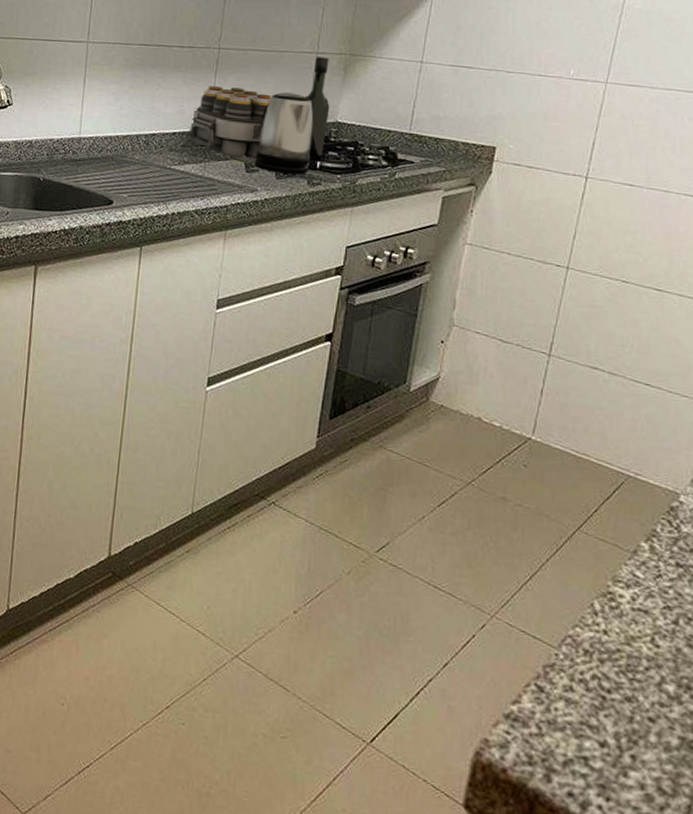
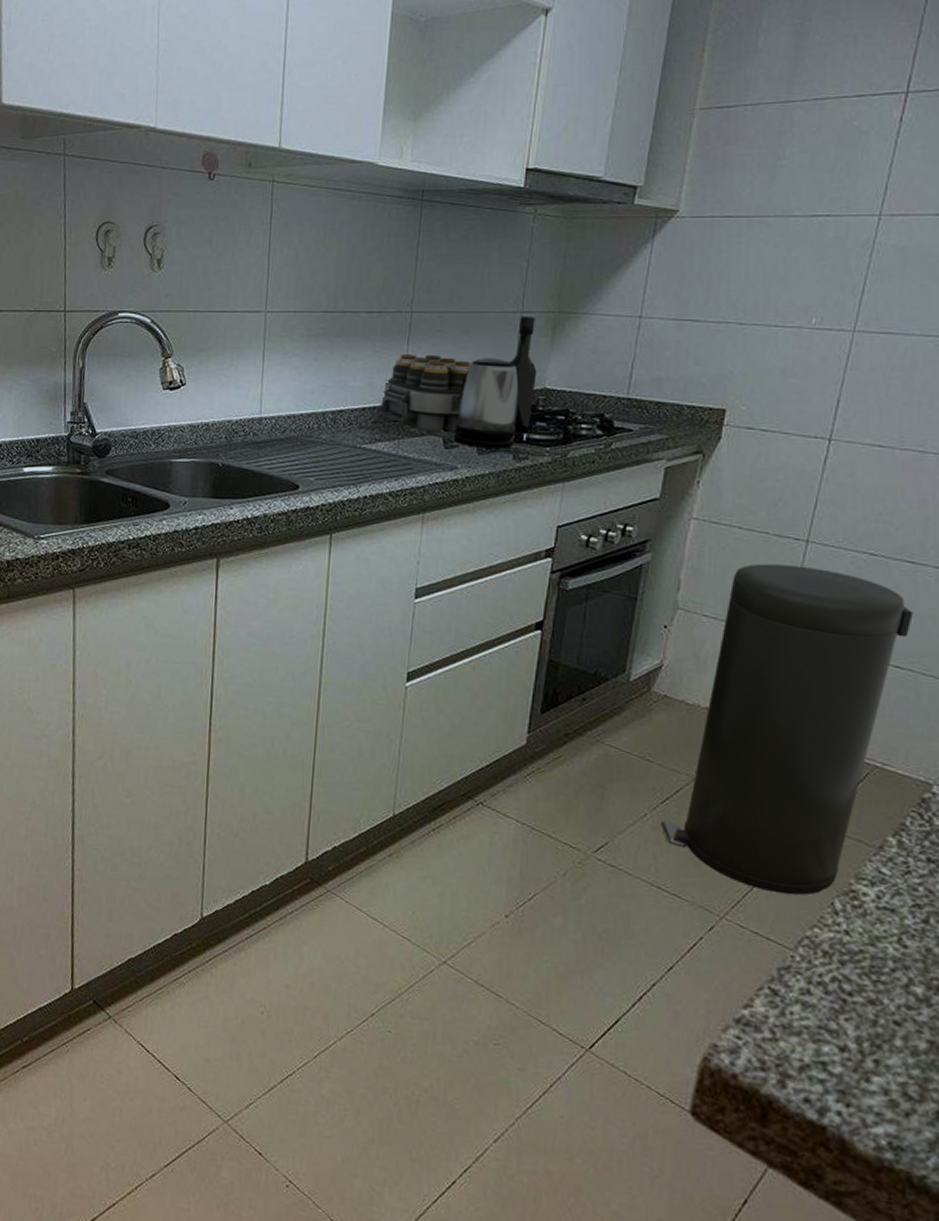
pedal bin: none [438,287,661,596] -> present [661,563,913,895]

